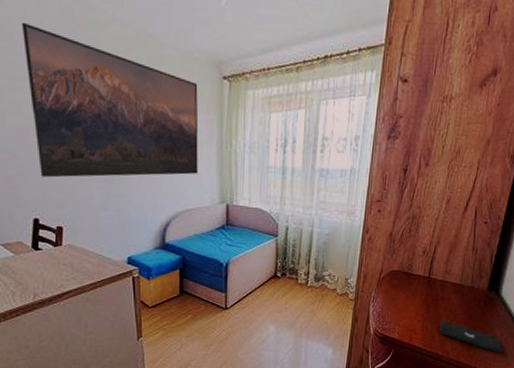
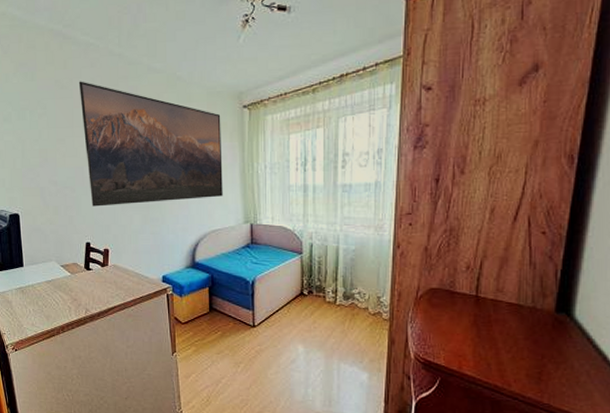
smartphone: present [439,320,503,353] -> none [495,346,585,389]

